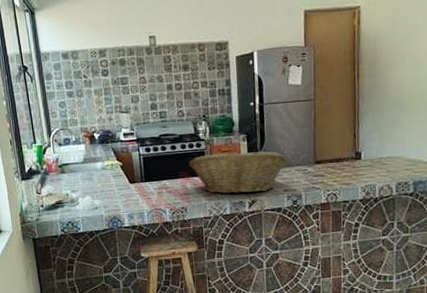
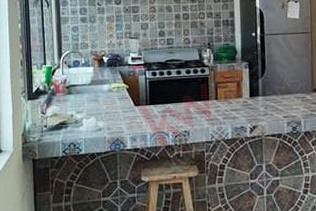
fruit basket: present [189,151,287,194] -> none [193,78,286,119]

